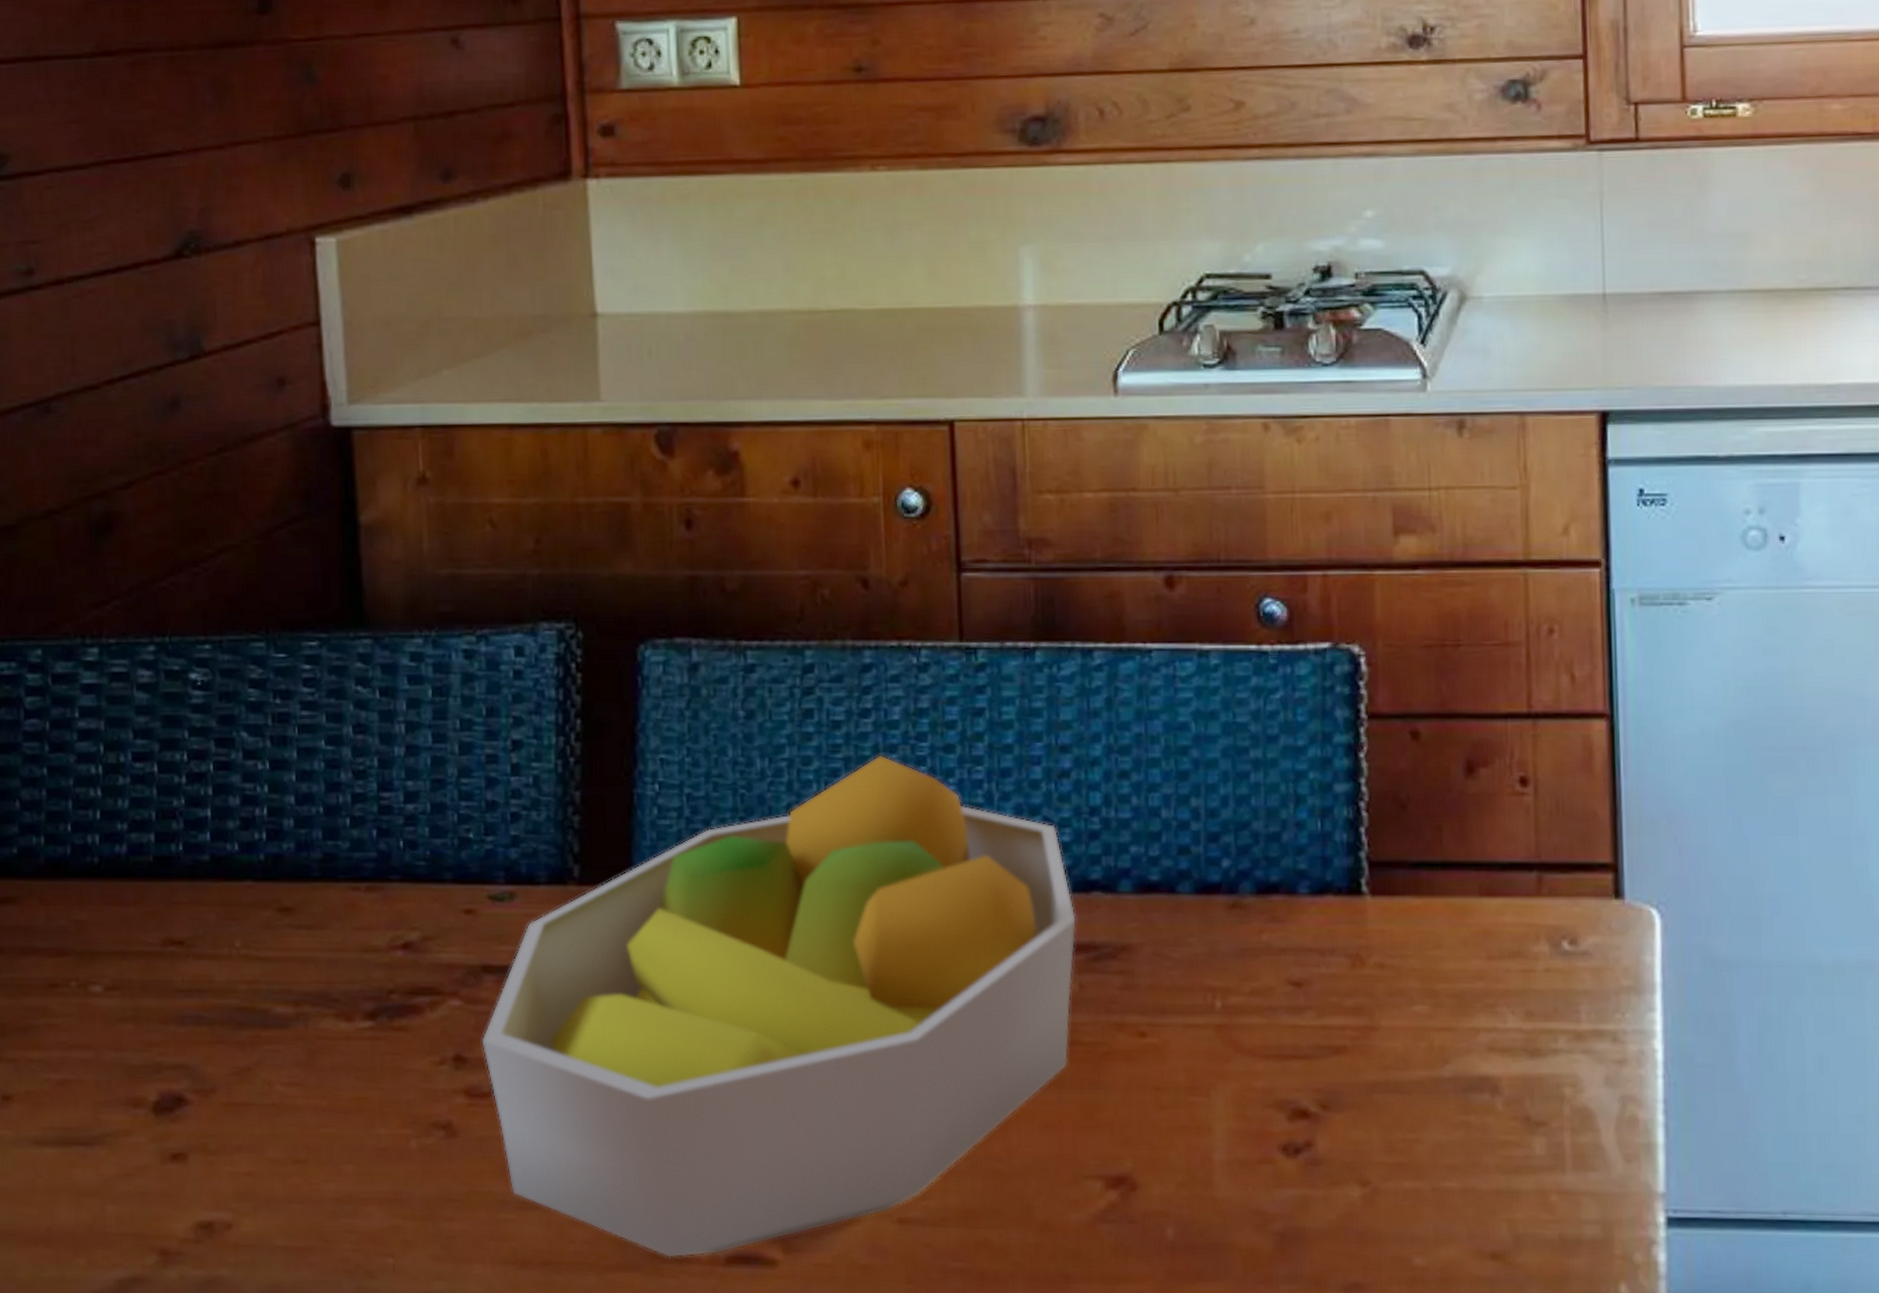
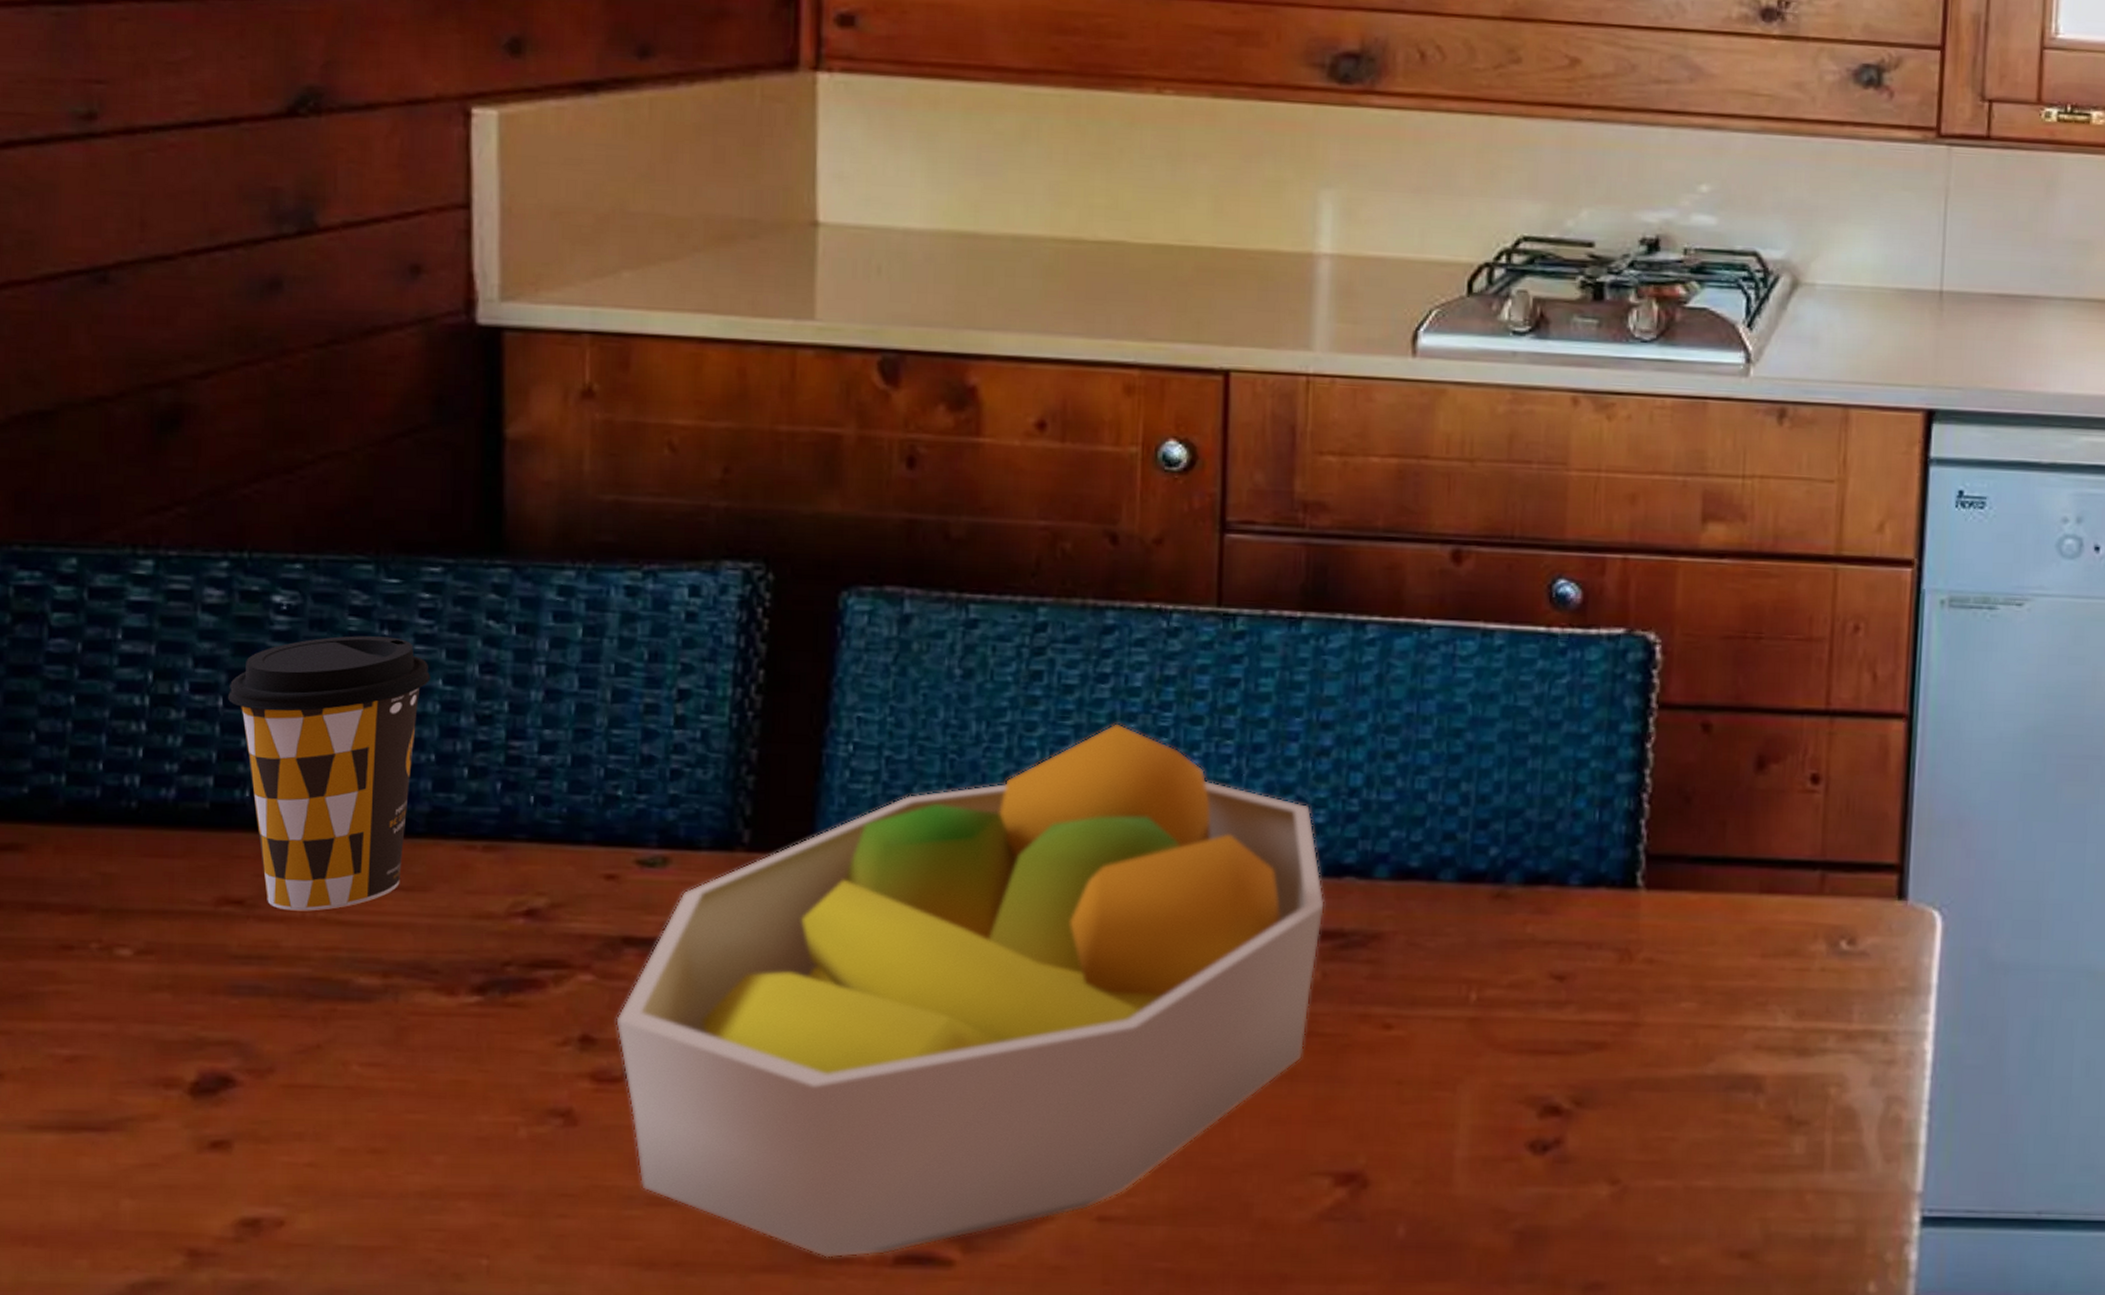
coffee cup: none [161,705,316,949] -> present [228,635,431,911]

